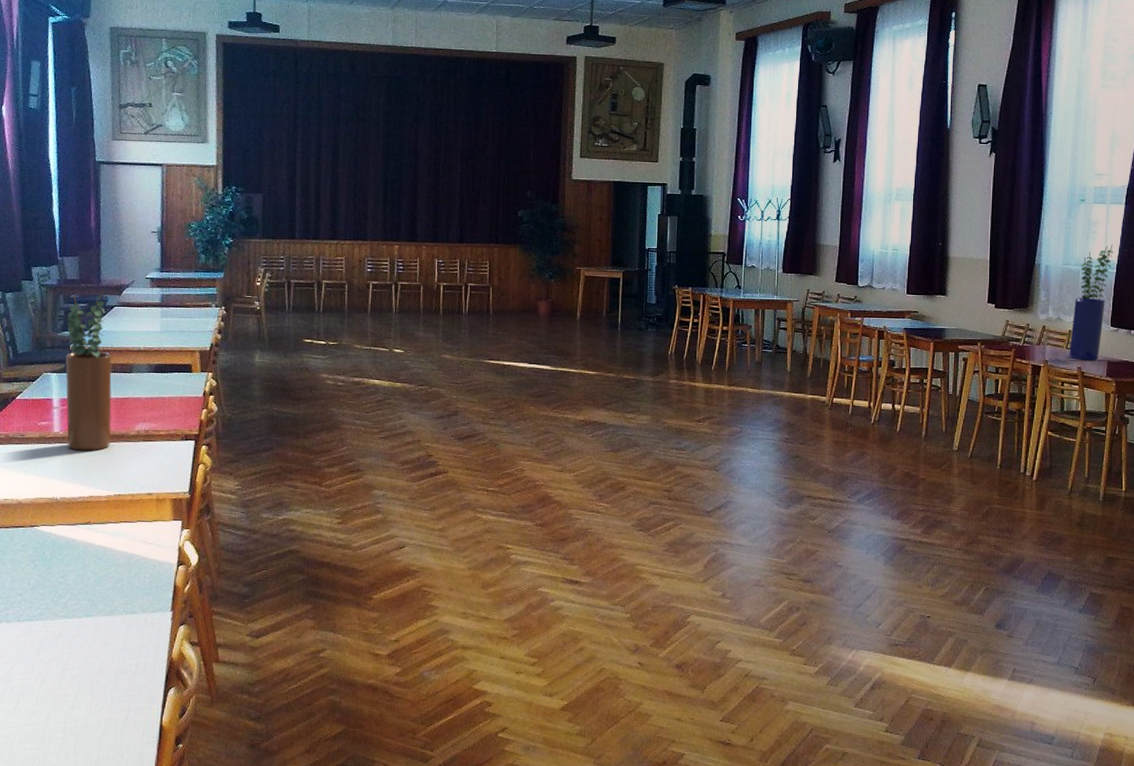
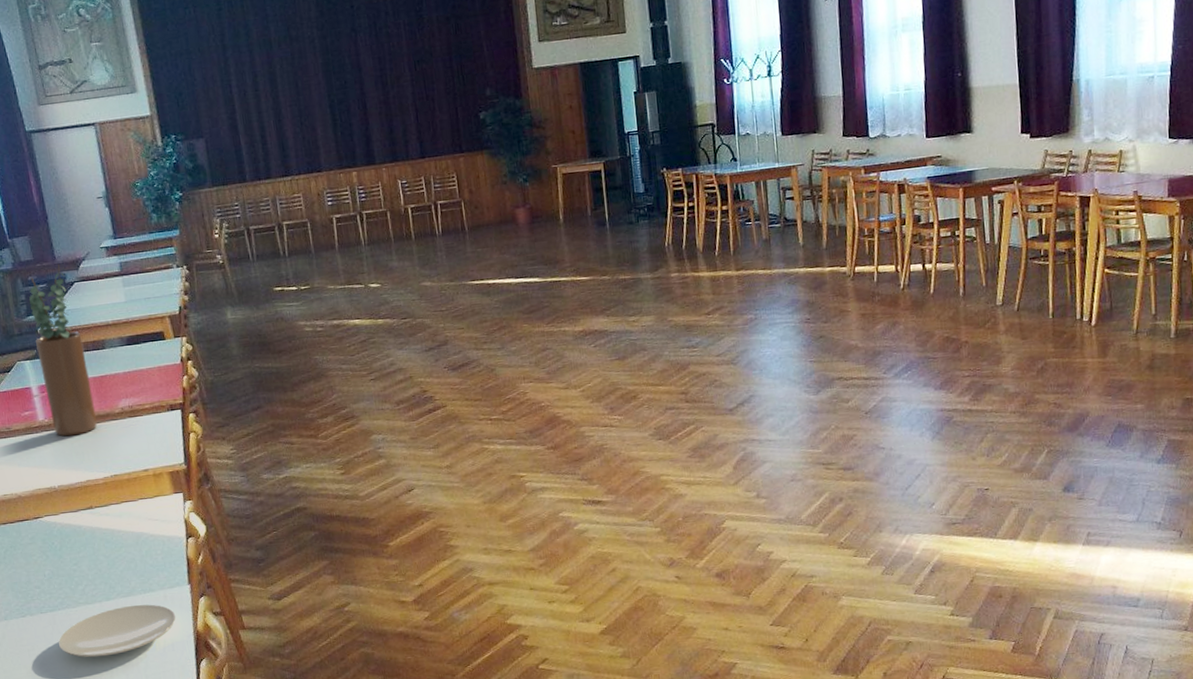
plate: none [29,624,153,673] -> present [58,604,176,658]
vase: present [1069,244,1113,362] -> none [1121,42,1165,184]

